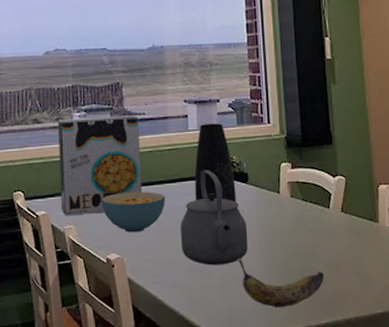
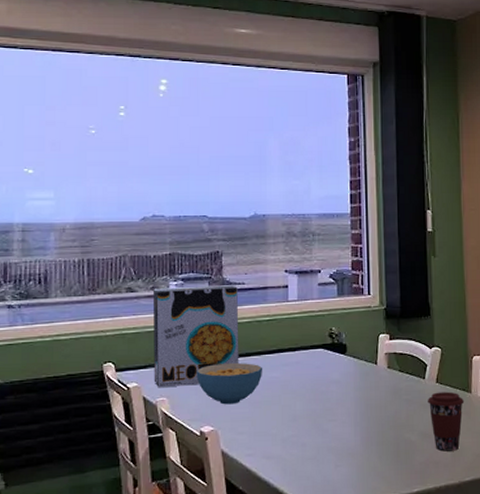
tea kettle: present [180,170,248,266] -> none [276,341,344,437]
vase: present [194,123,236,203] -> none [293,294,334,374]
banana: present [237,258,324,307] -> none [332,429,417,477]
coffee cup: none [333,221,372,283] -> present [428,391,465,452]

